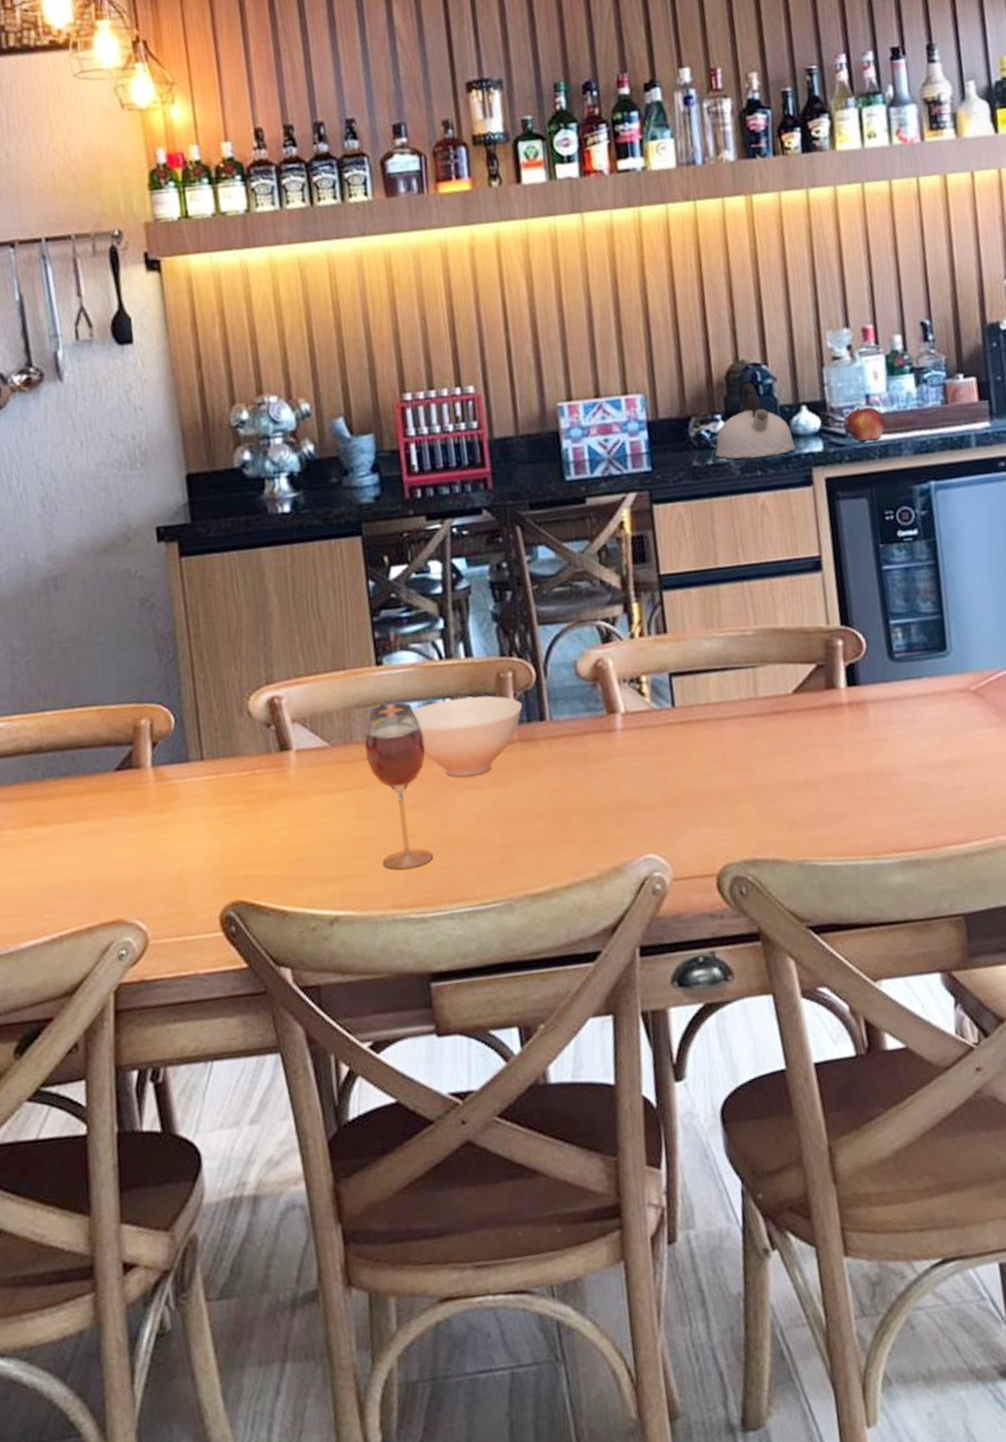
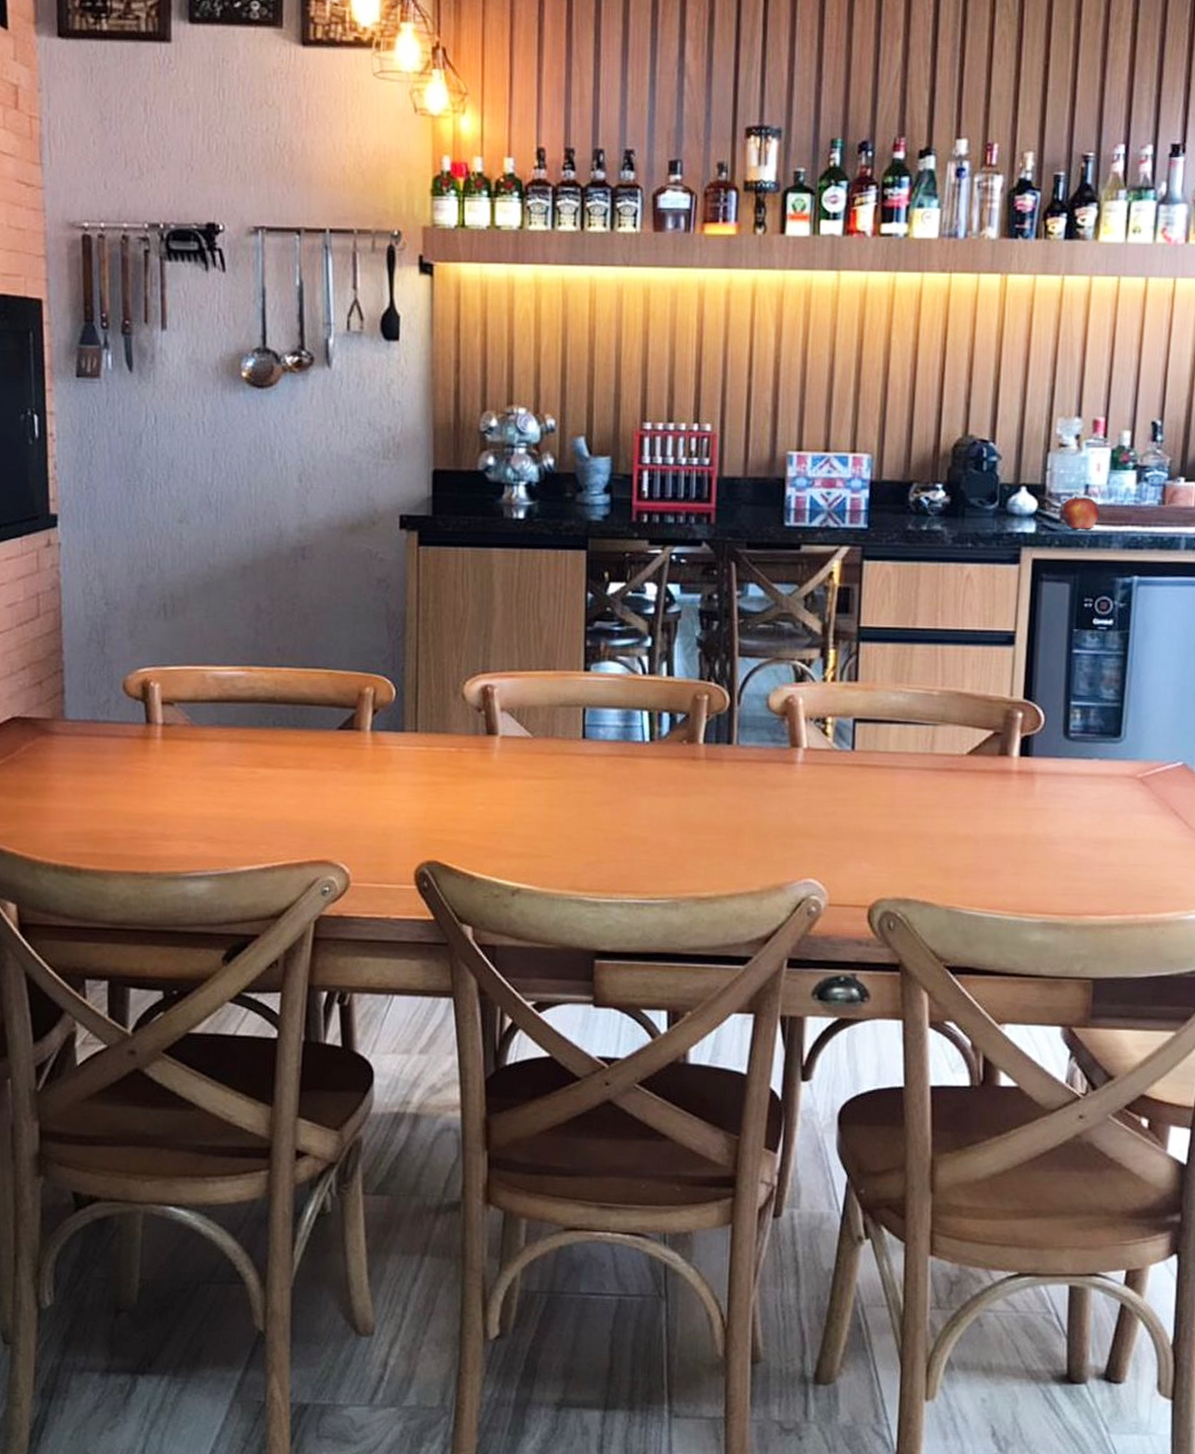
wineglass: present [364,702,433,871] -> none [563,707,619,858]
bowl: present [413,696,523,778] -> none [612,711,714,785]
kettle: present [715,383,797,459] -> none [931,458,1010,530]

